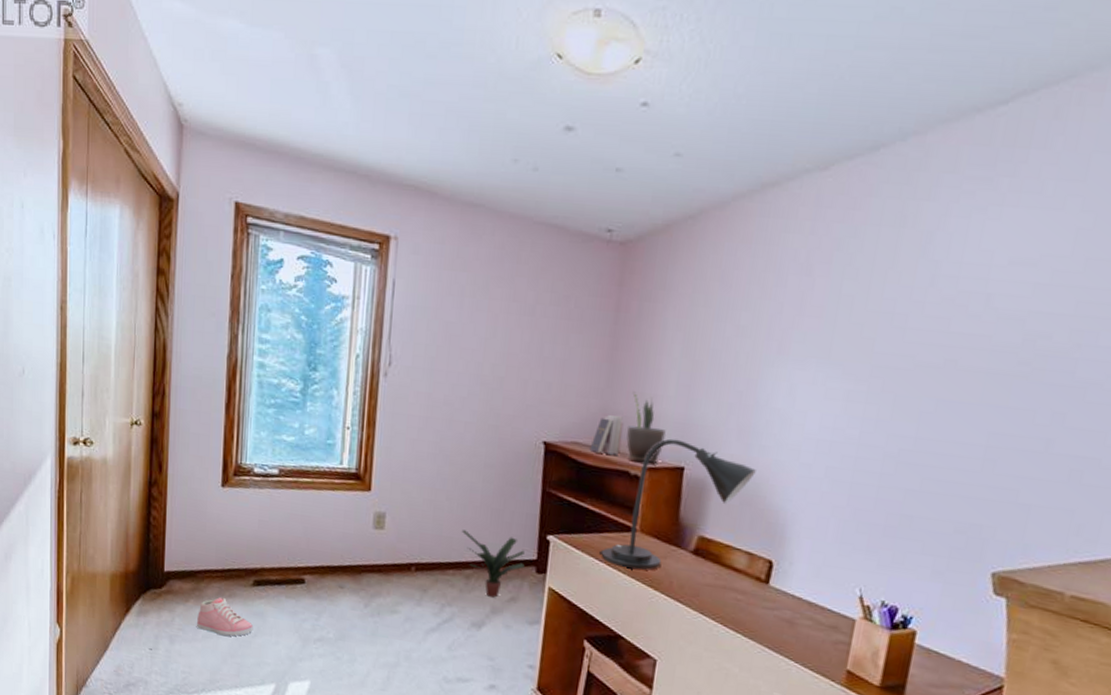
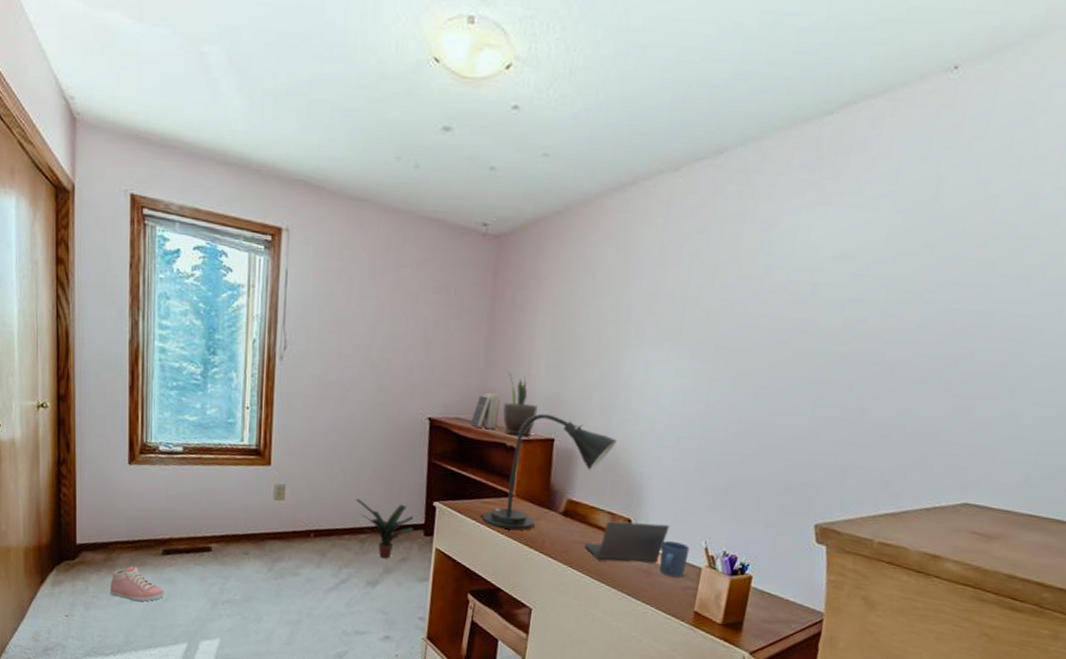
laptop computer: none [718,562,818,613] -> present [584,521,670,564]
mug: none [805,587,842,631] -> present [659,541,690,579]

